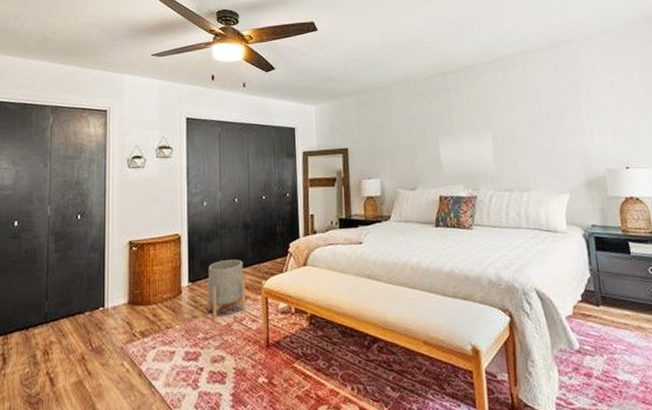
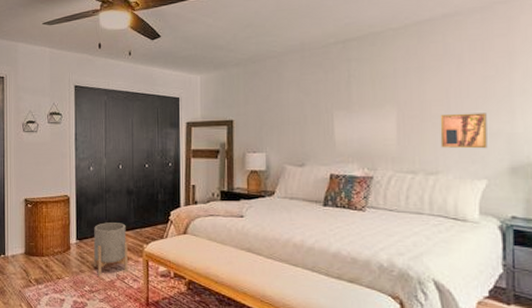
wall art: none [527,135,567,167] -> present [440,113,488,149]

